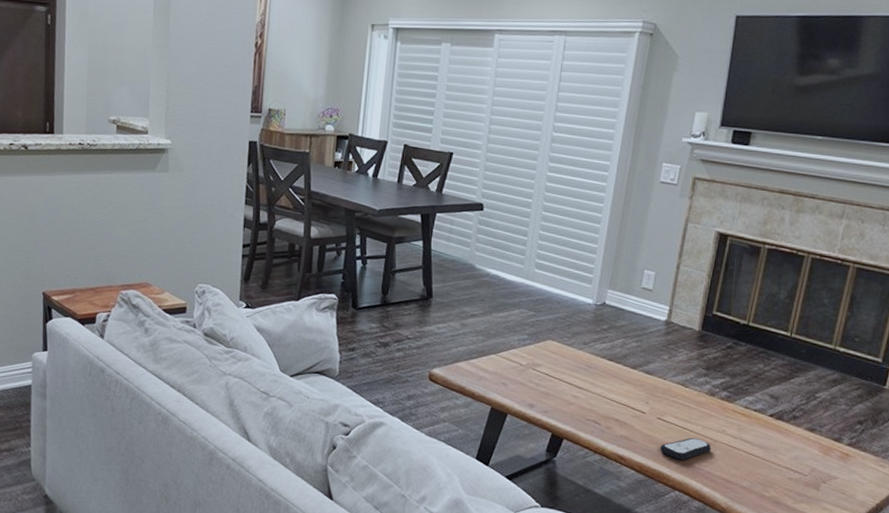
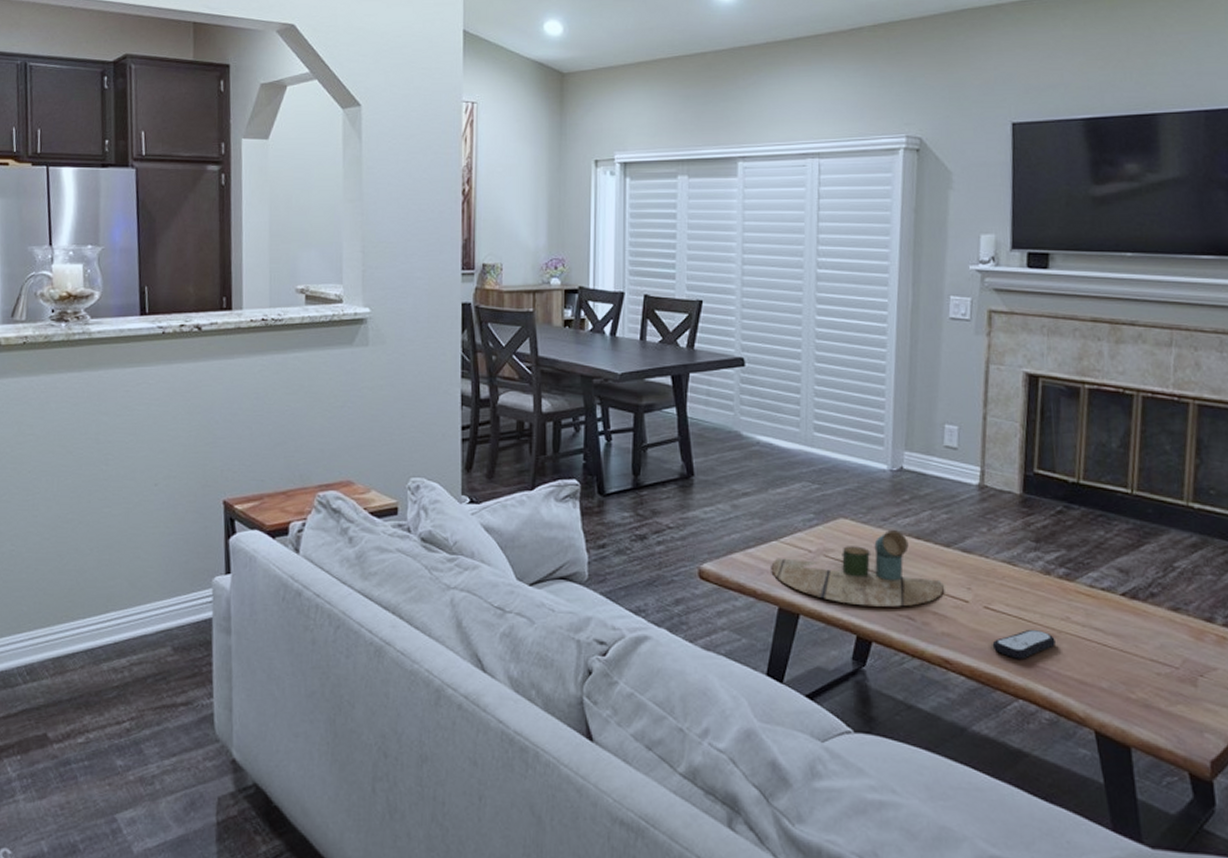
decorative tray: none [488,352,627,414] -> present [771,530,944,607]

